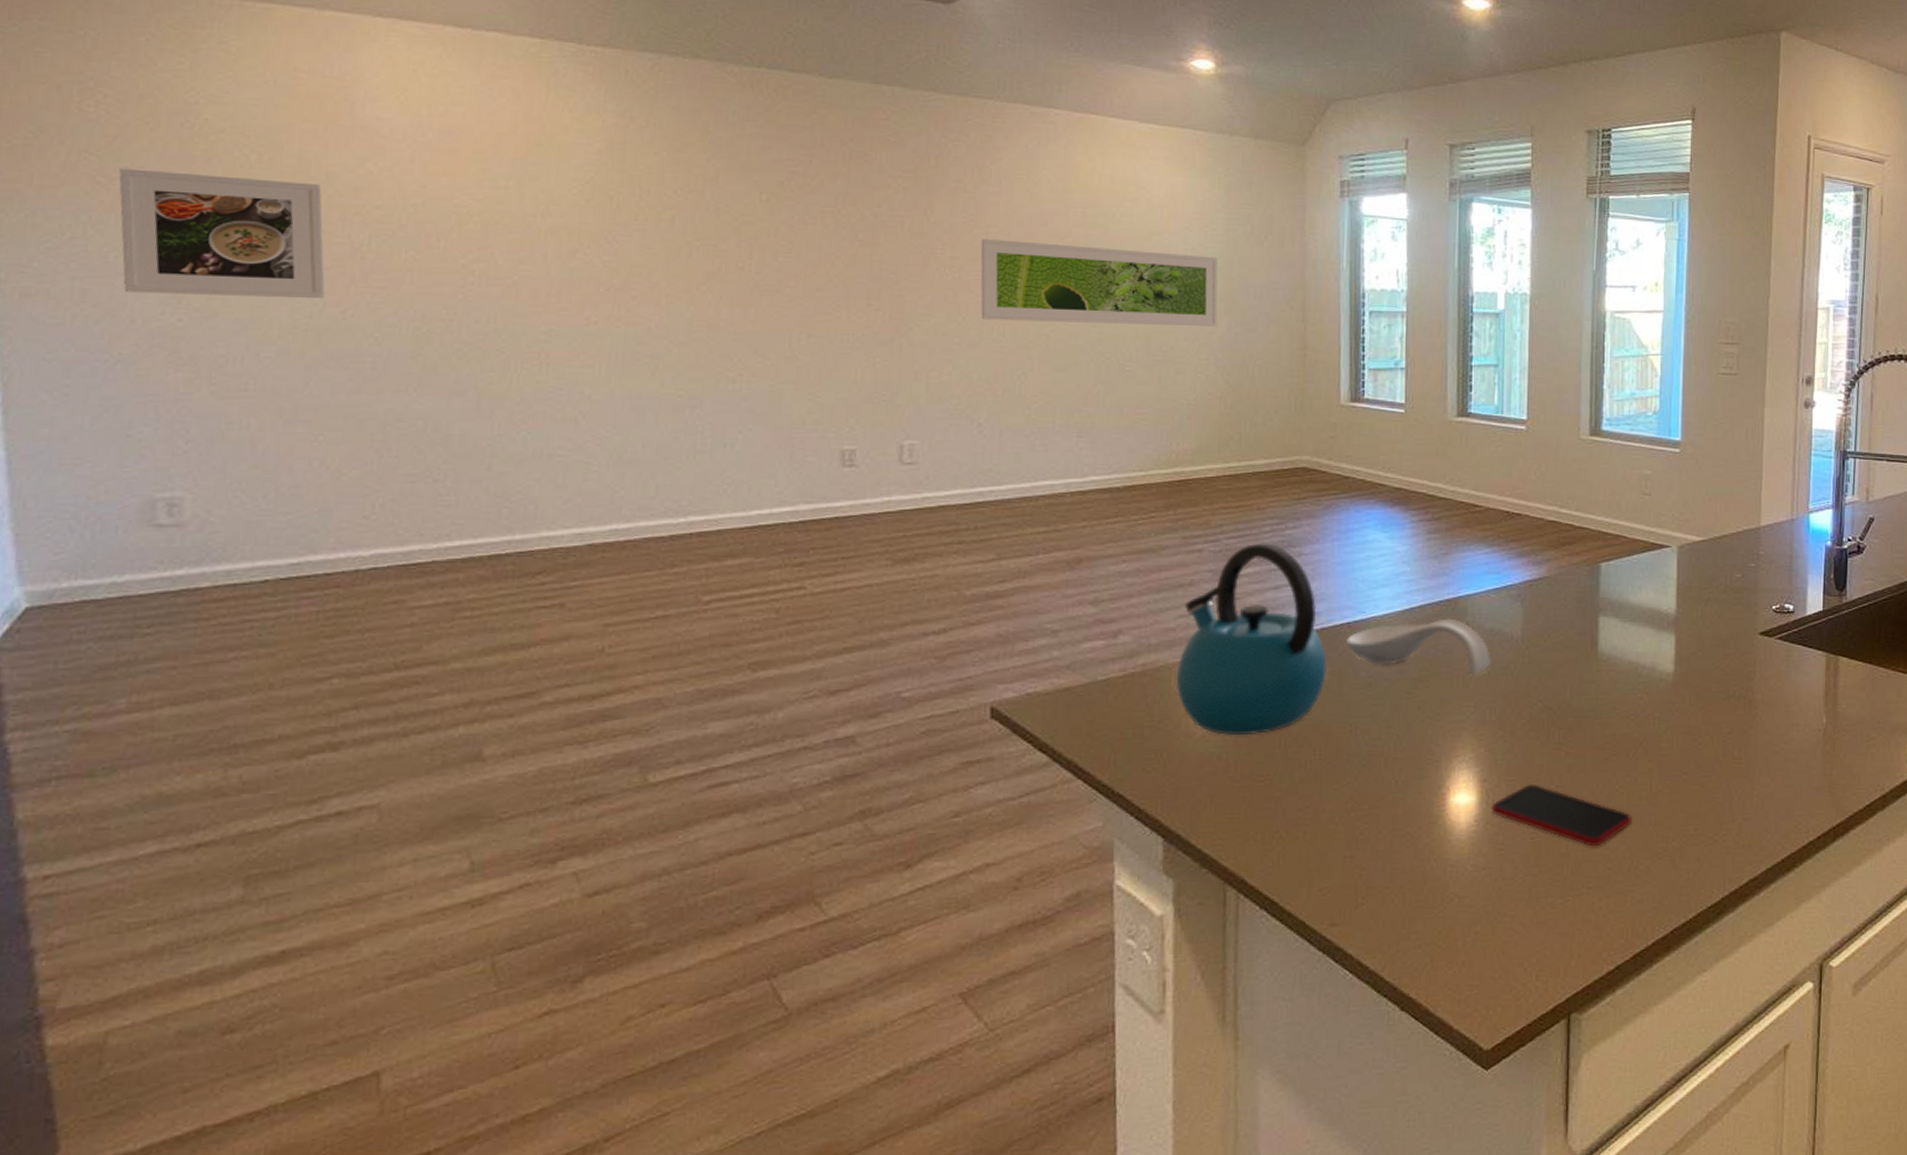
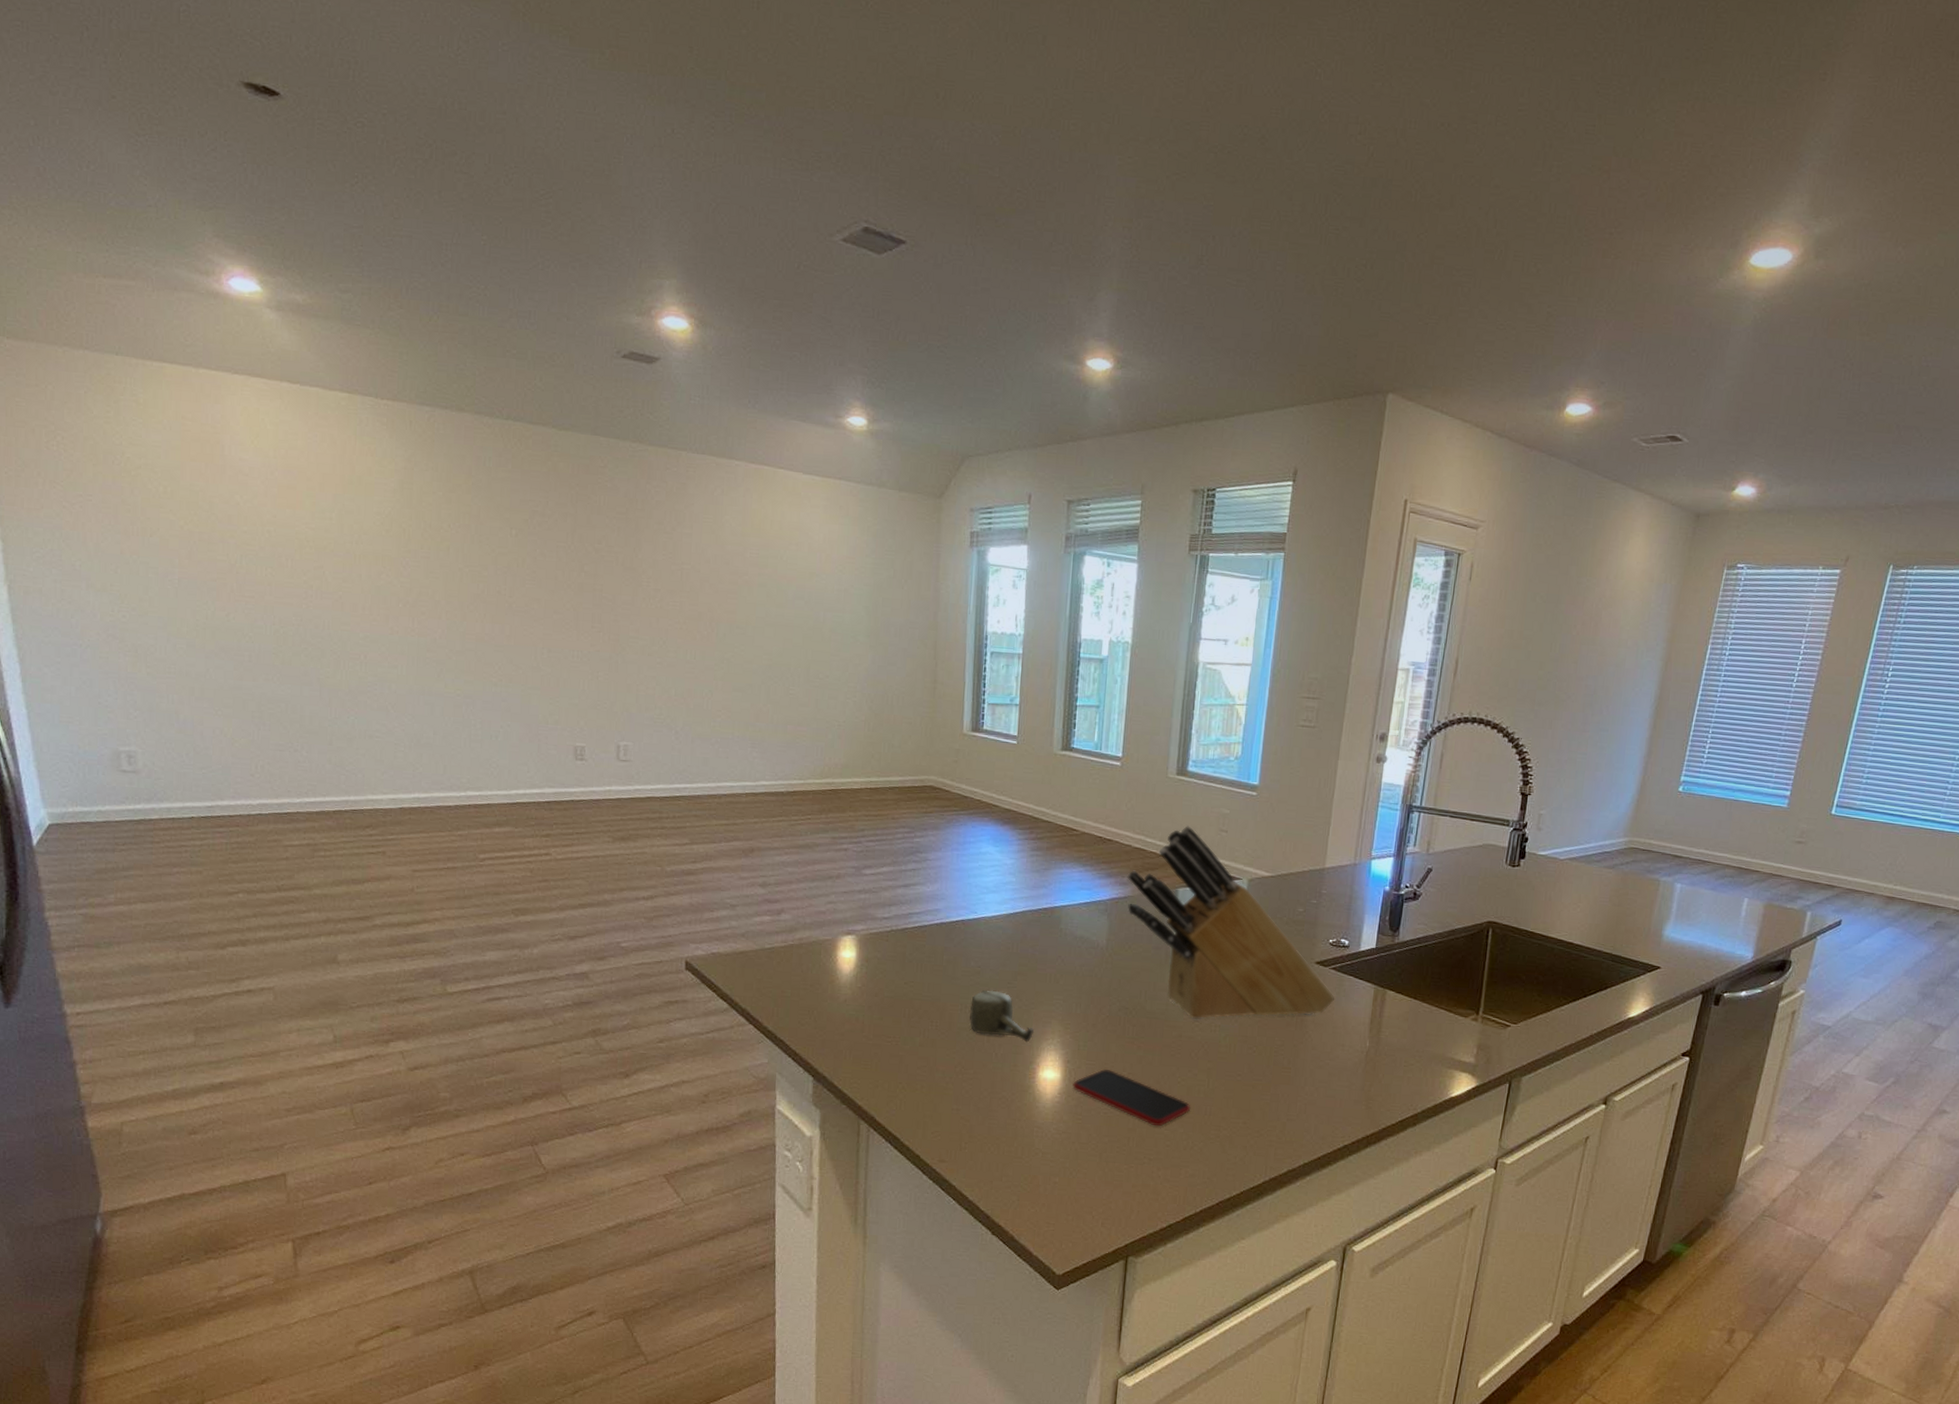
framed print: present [119,168,325,298] -> none [76,496,215,604]
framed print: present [980,238,1218,326] -> none [677,573,866,659]
kettle: present [1176,543,1327,736] -> none [825,847,944,1005]
spoon rest: present [1346,618,1492,676] -> none [960,924,1080,975]
cup: none [1362,703,1442,763] -> present [970,990,1035,1043]
knife block: none [1541,491,1785,713] -> present [1127,826,1335,1019]

